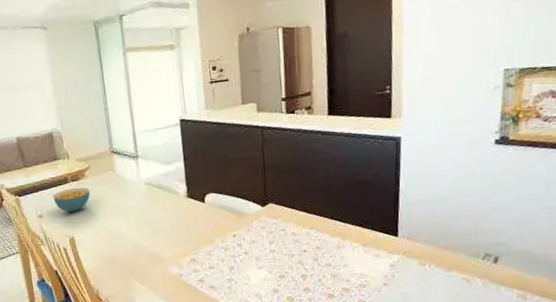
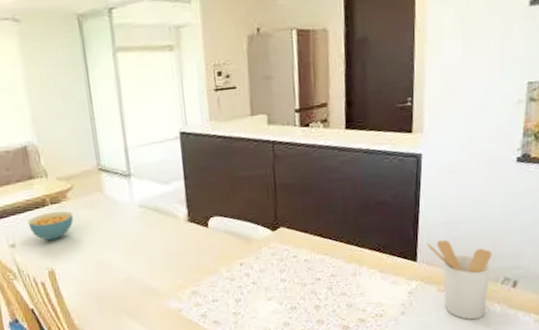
utensil holder: none [407,217,473,293] -> present [426,240,492,320]

